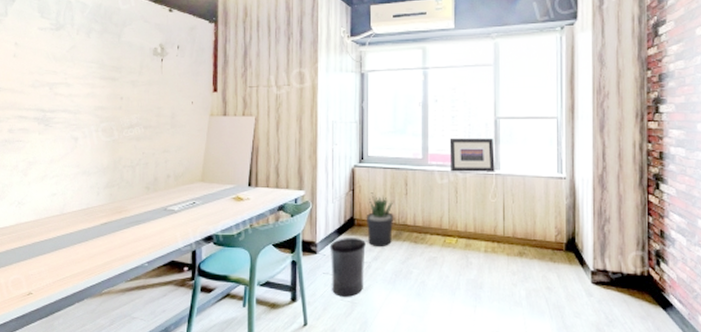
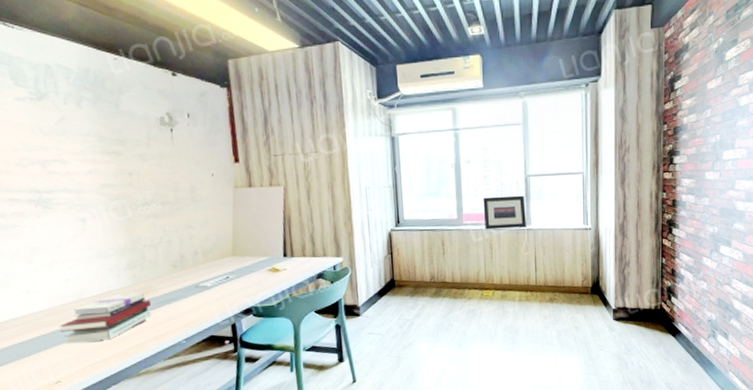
books: none [40,211,123,257] -> present [59,292,152,344]
waste bin: present [329,238,366,297] -> none [372,298,408,353]
planter: present [367,194,394,246] -> none [407,255,433,305]

